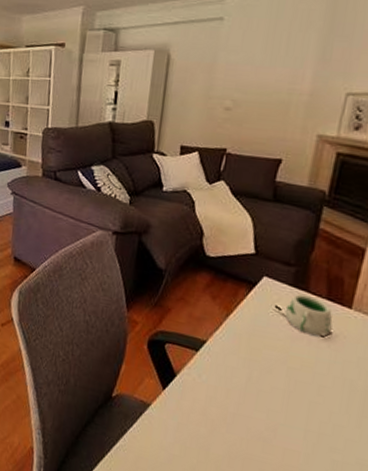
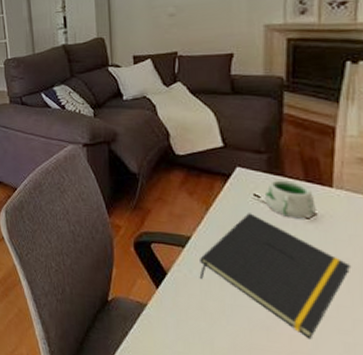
notepad: none [207,324,354,455] -> present [199,213,352,340]

